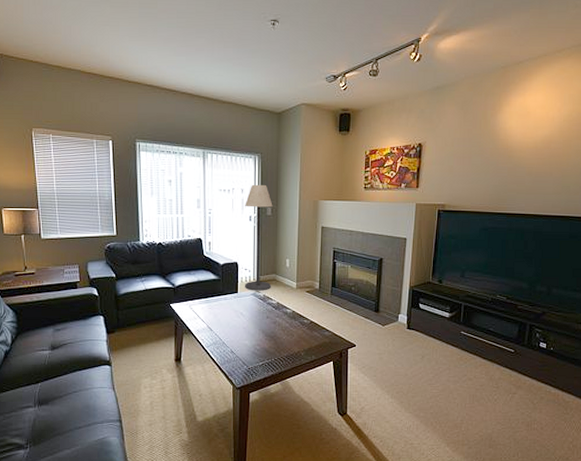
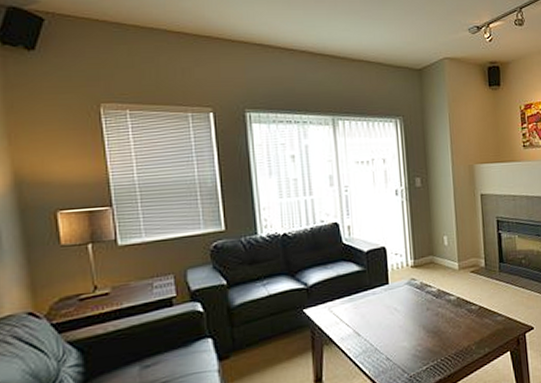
floor lamp: present [244,184,273,291] -> none [389,151,428,280]

